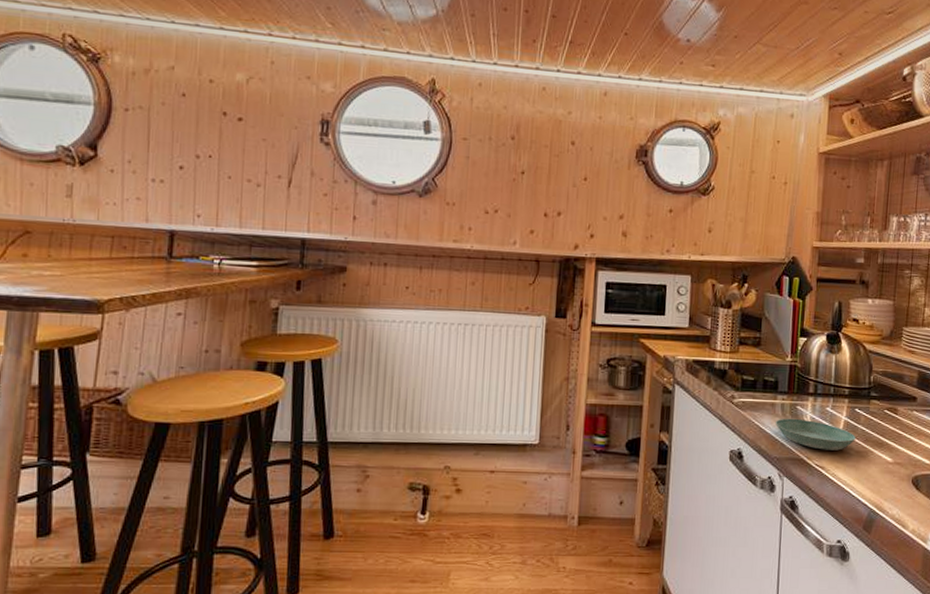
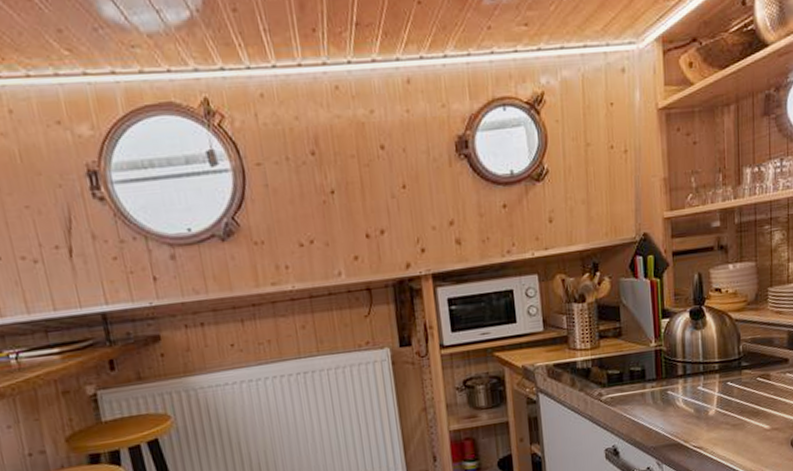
saucer: present [776,418,856,451] -> none [648,402,730,431]

